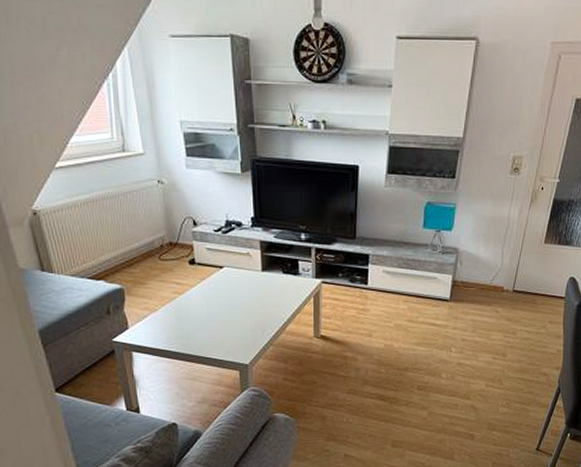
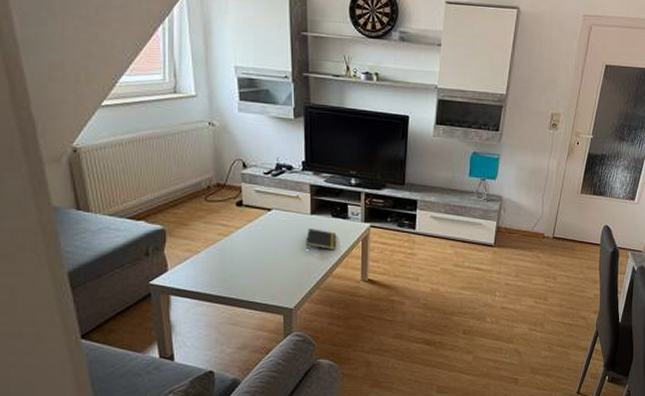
notepad: none [258,285,287,307] -> present [306,229,335,251]

